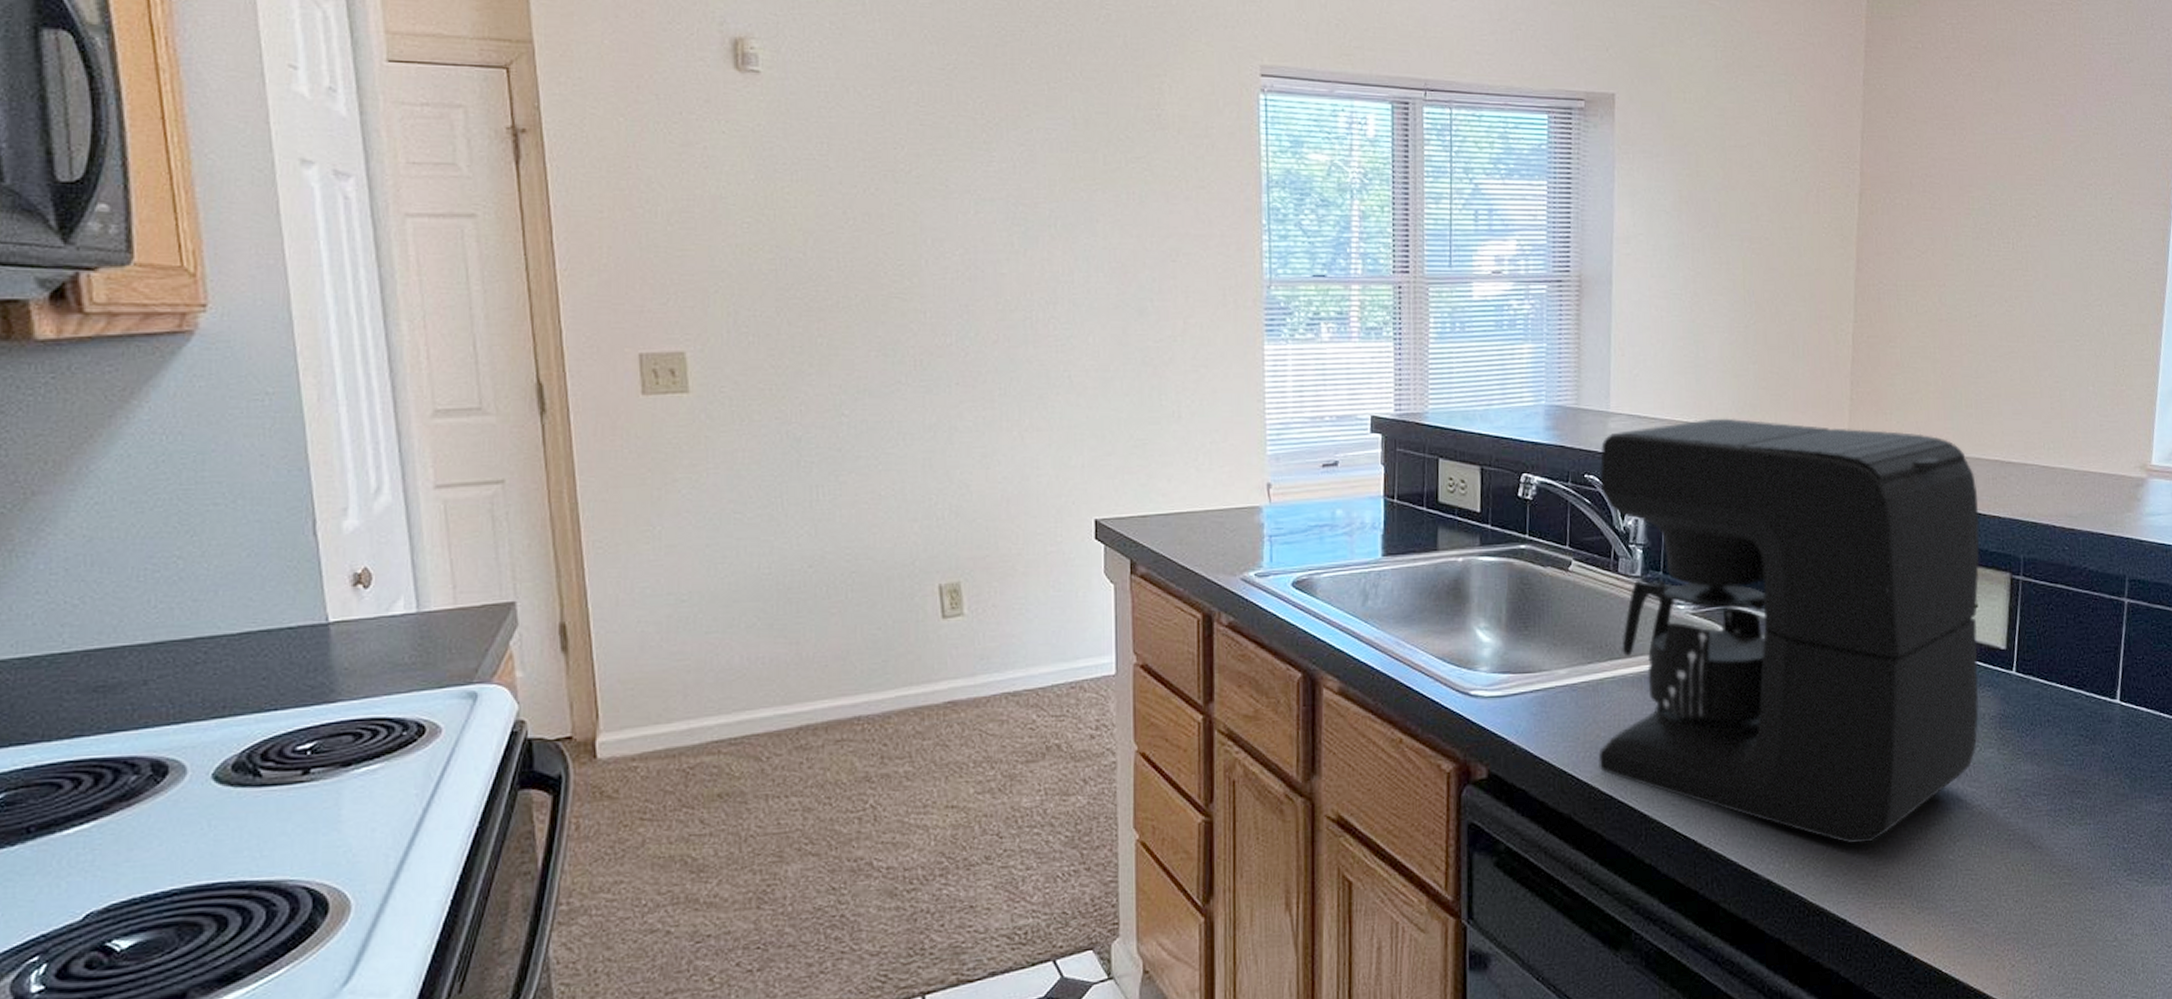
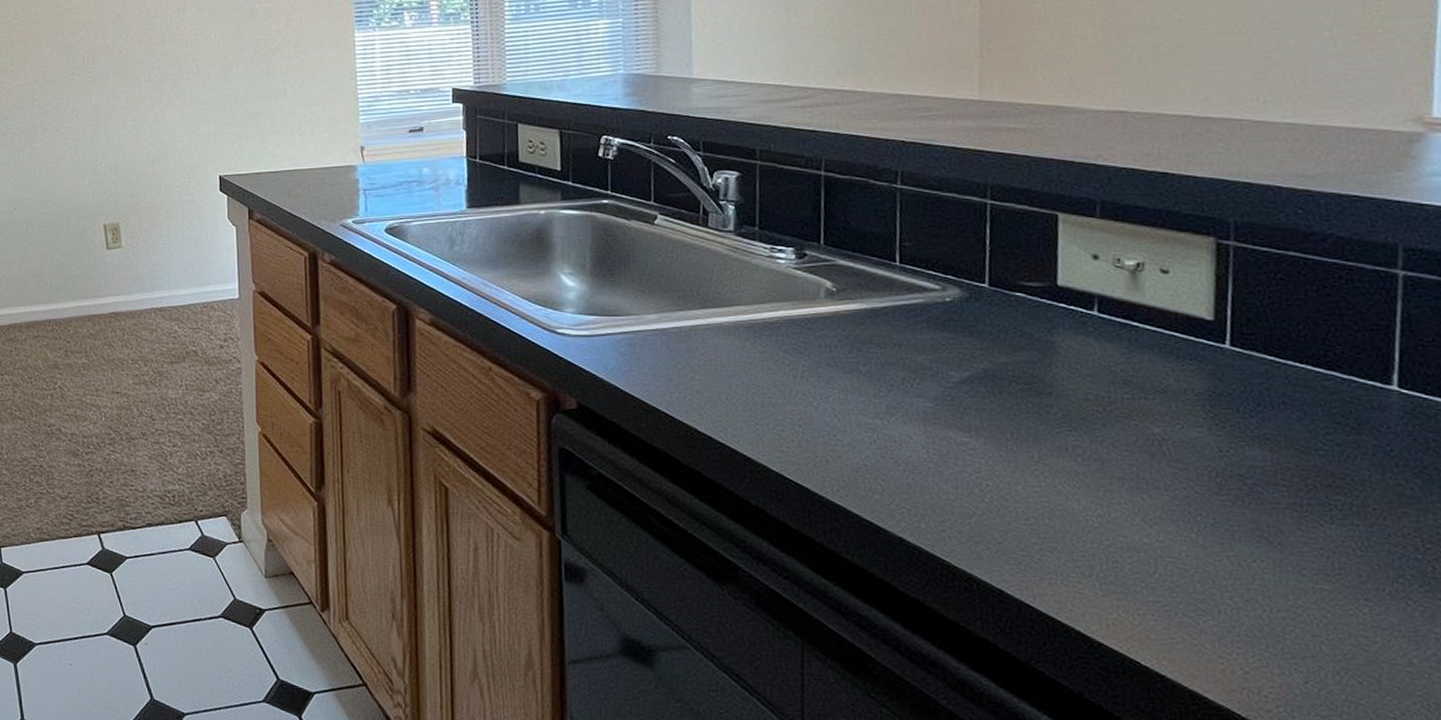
coffee maker: present [1598,418,1980,844] -> none [684,80,1178,514]

